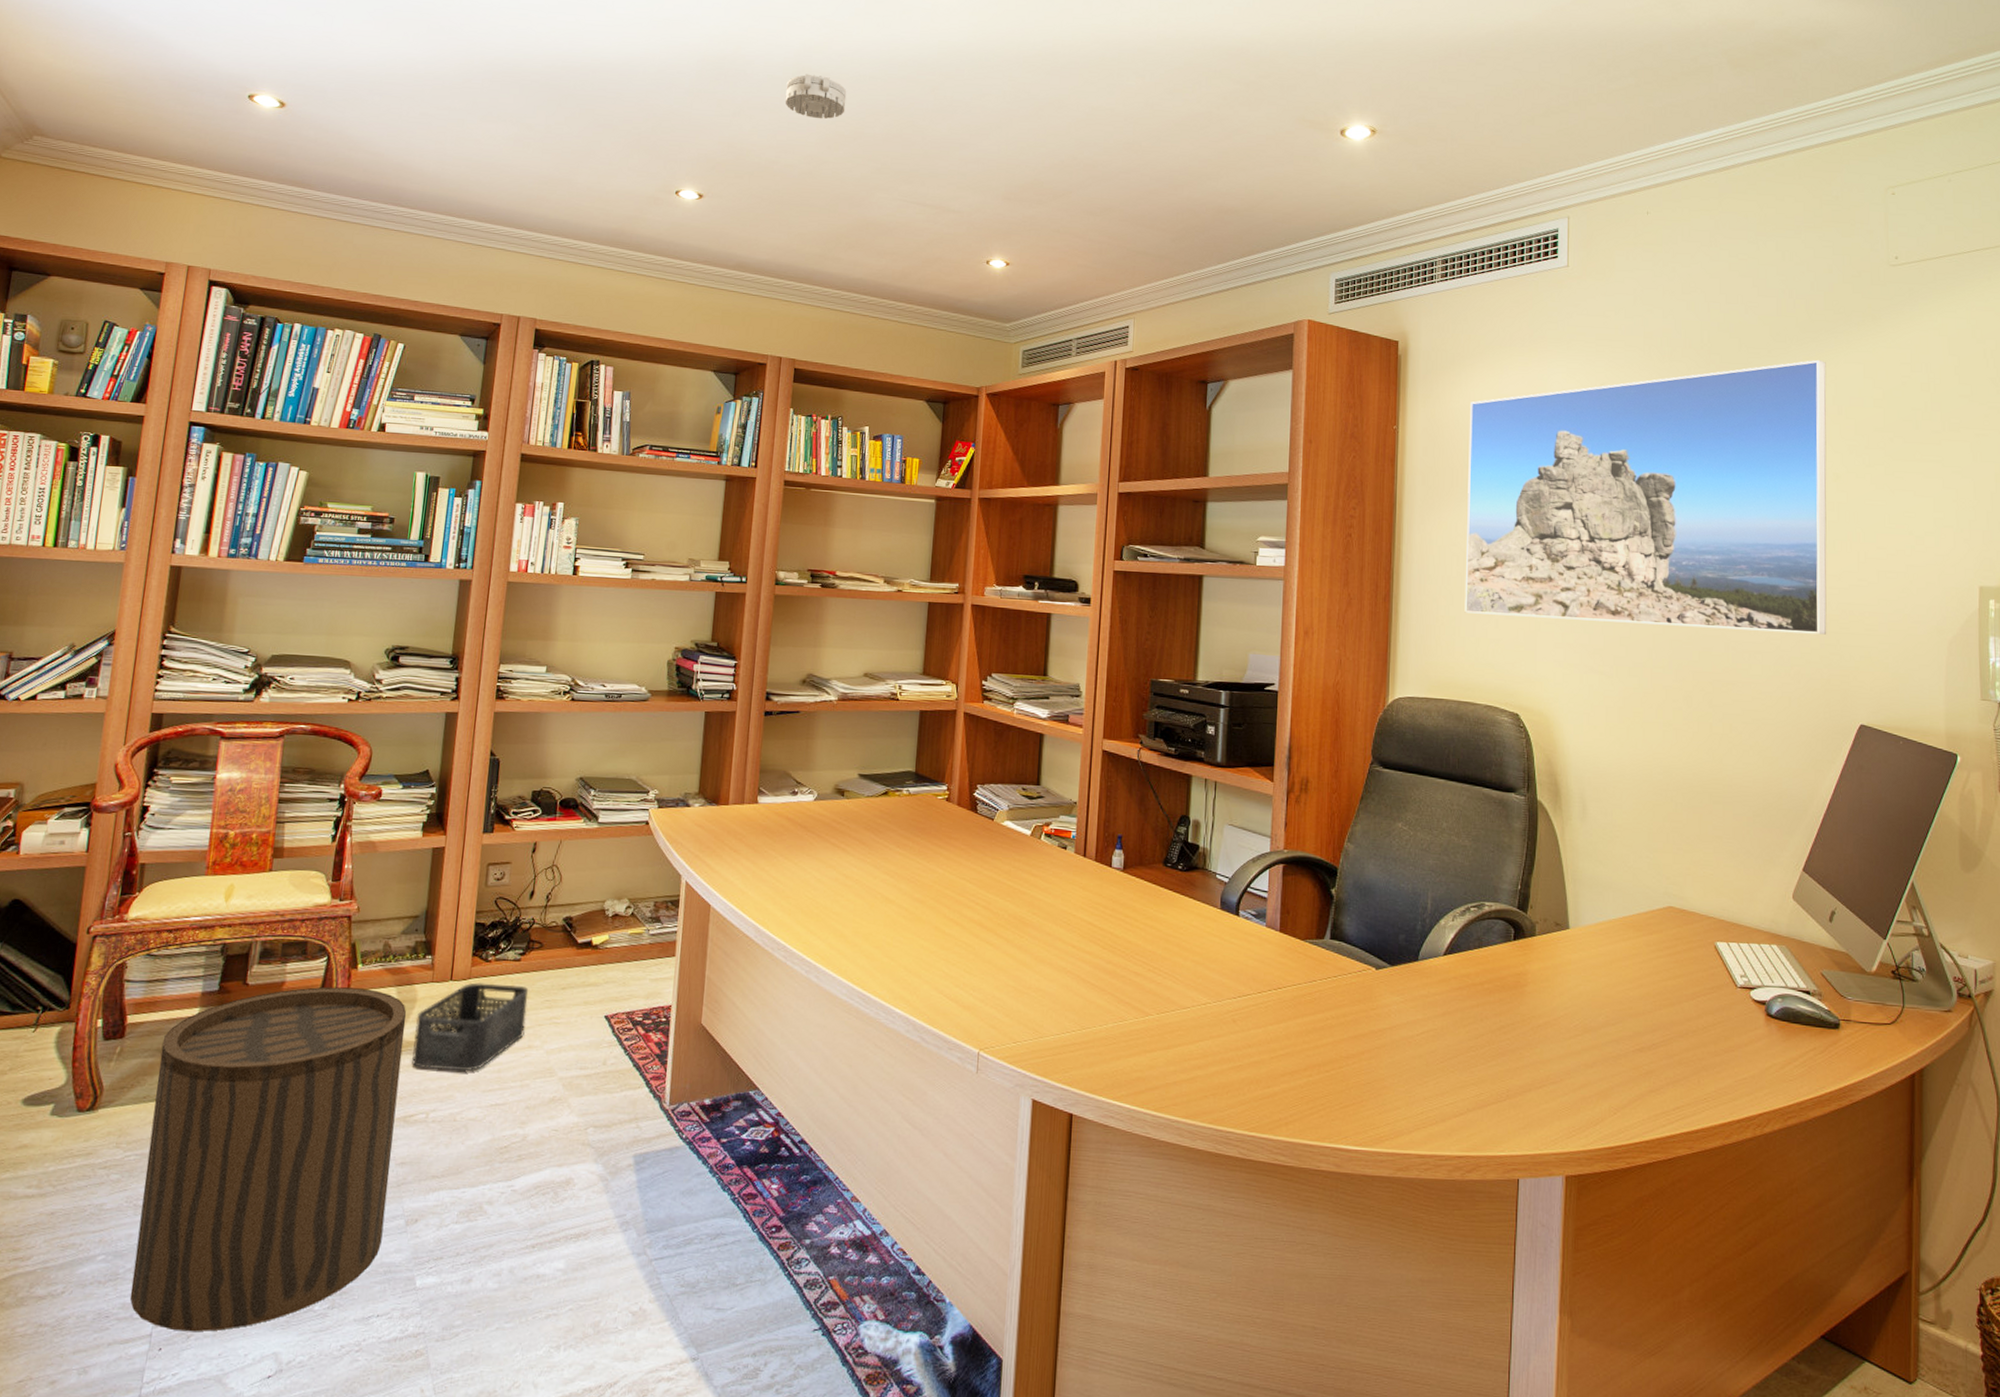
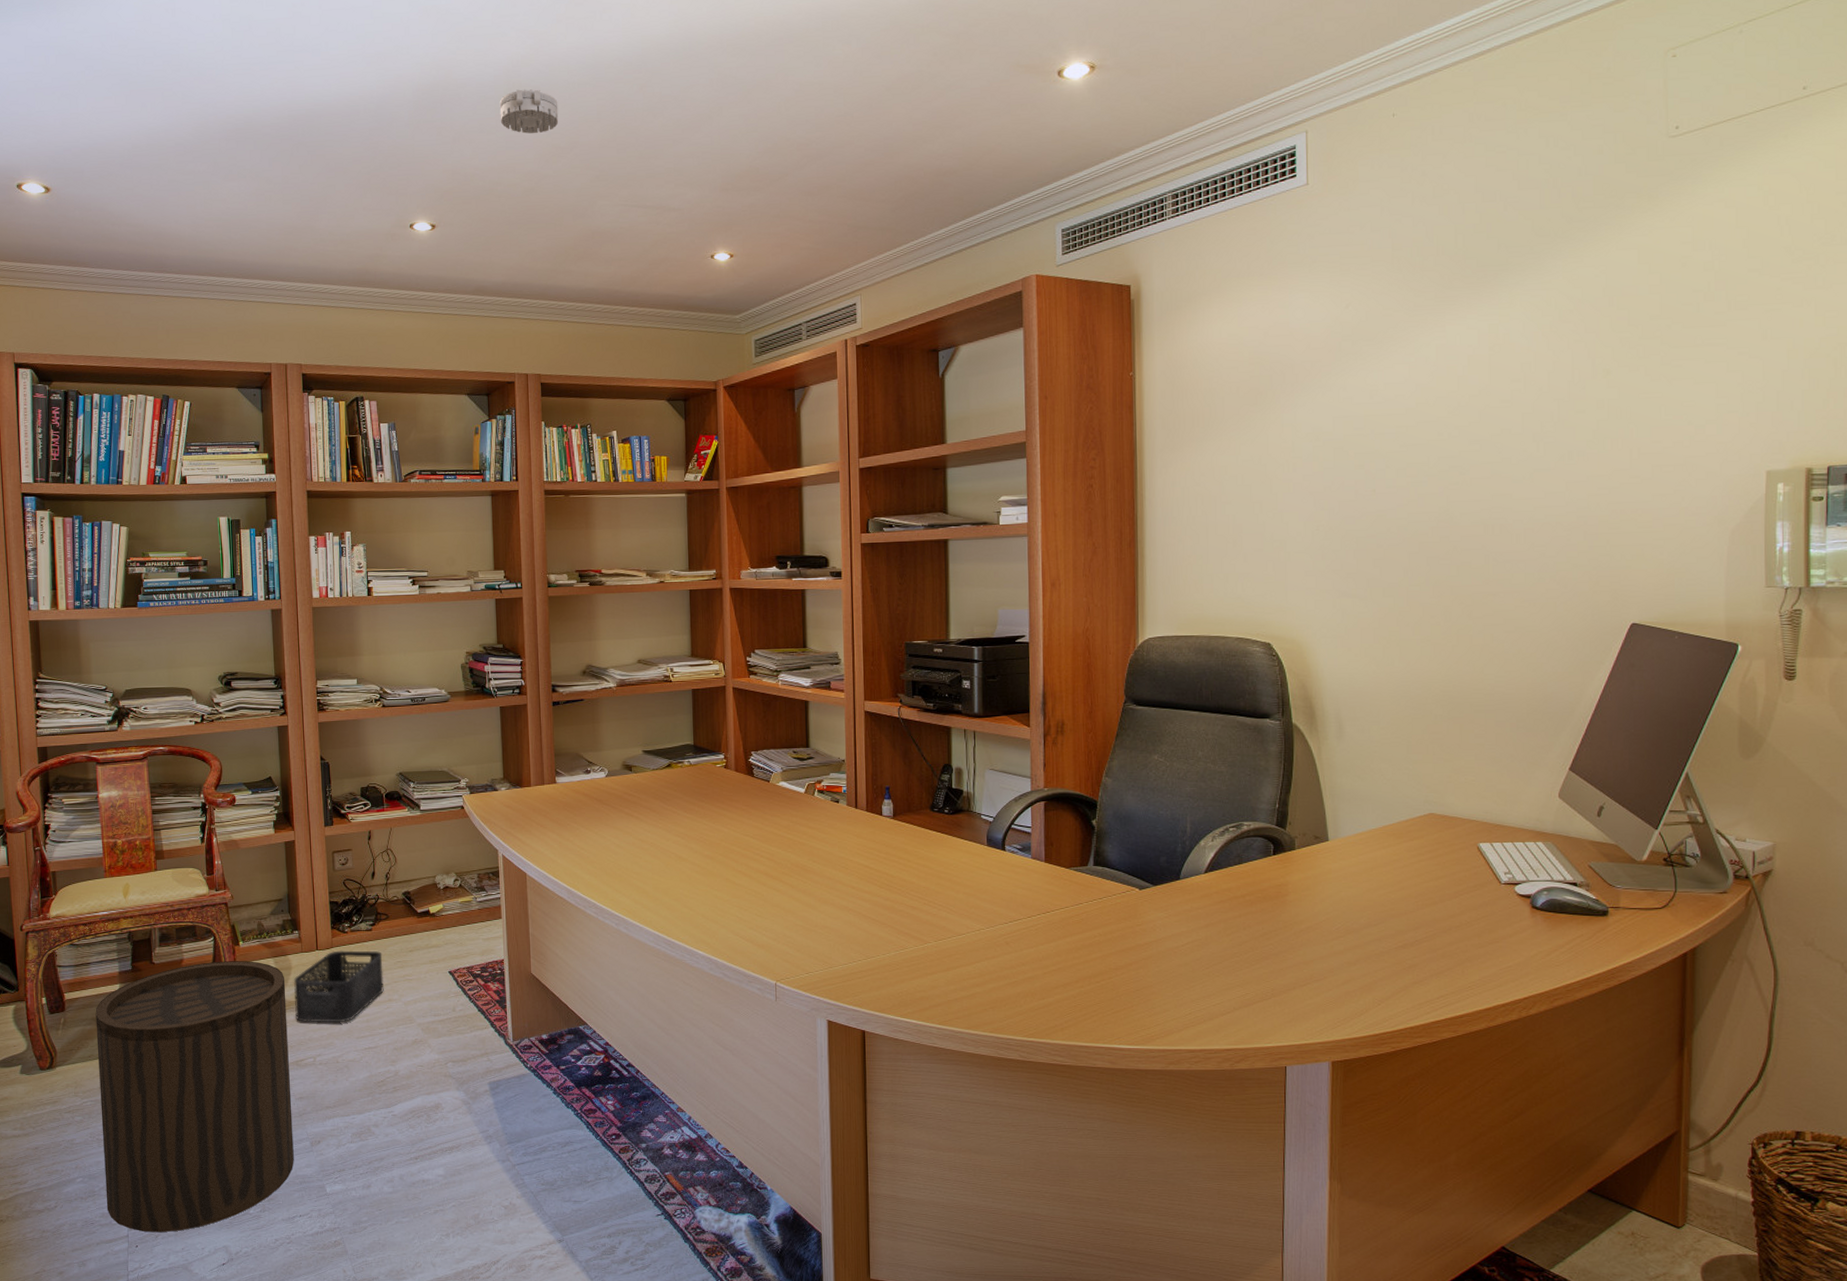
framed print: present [1464,359,1827,635] -> none [1208,250,1596,551]

